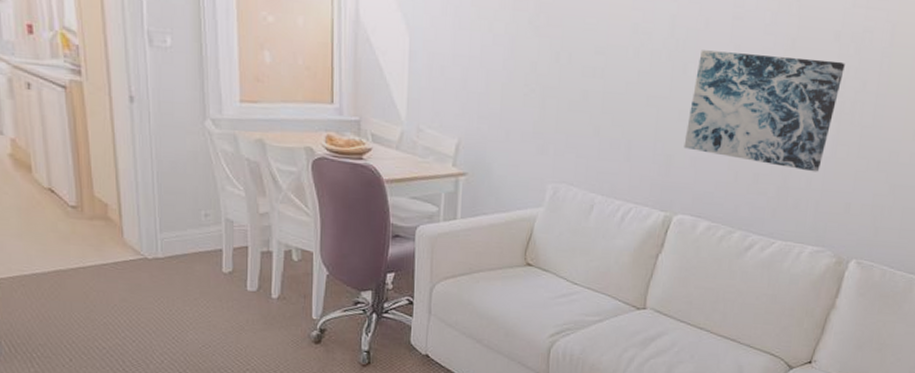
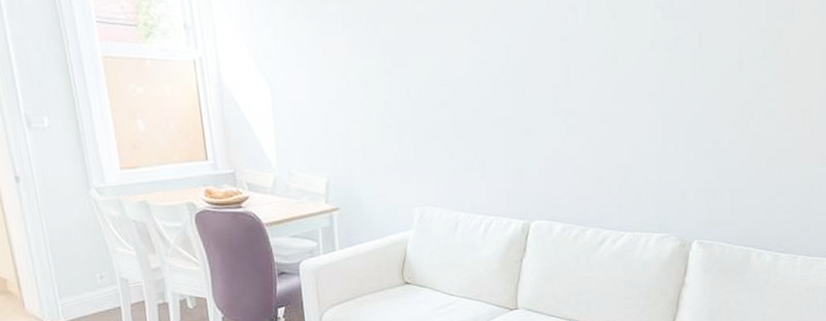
wall art: present [683,50,845,172] -> none [531,68,663,168]

